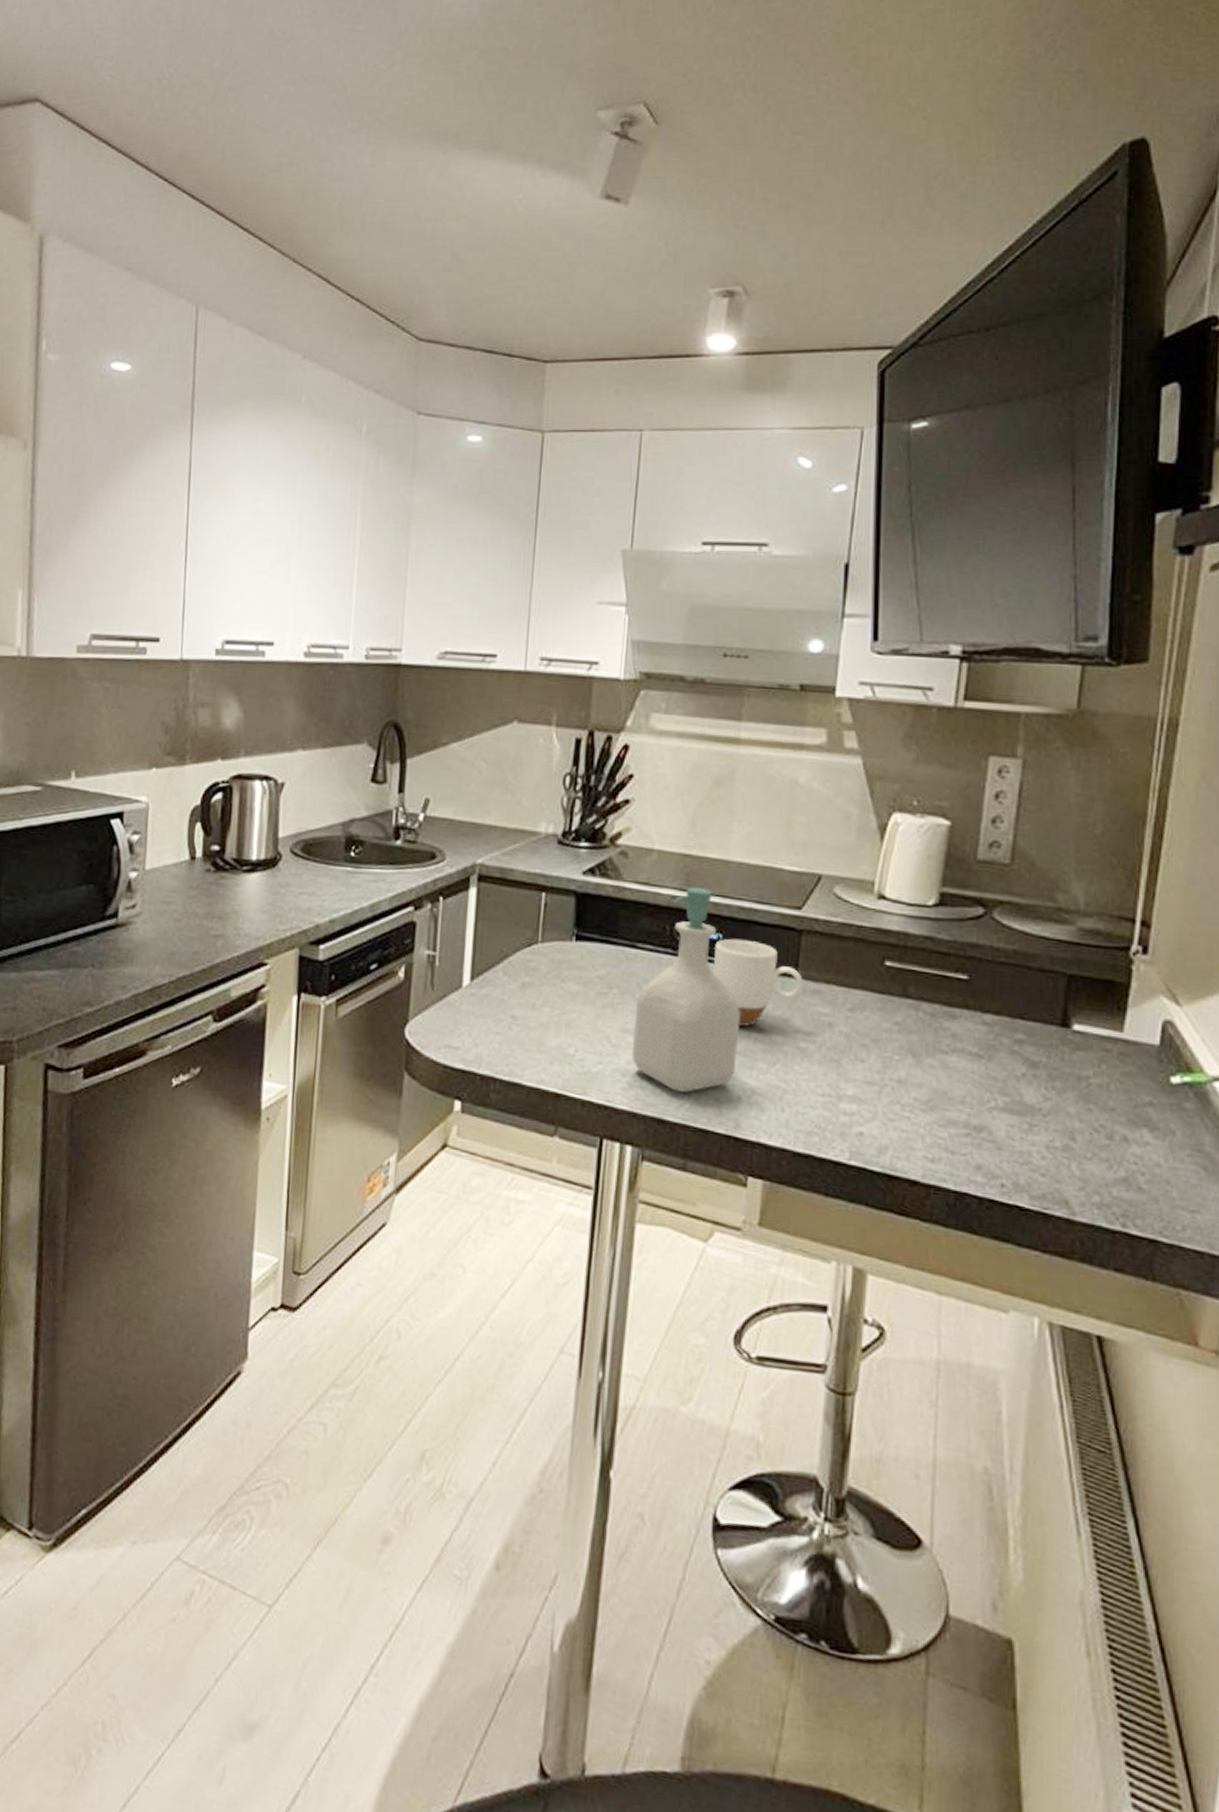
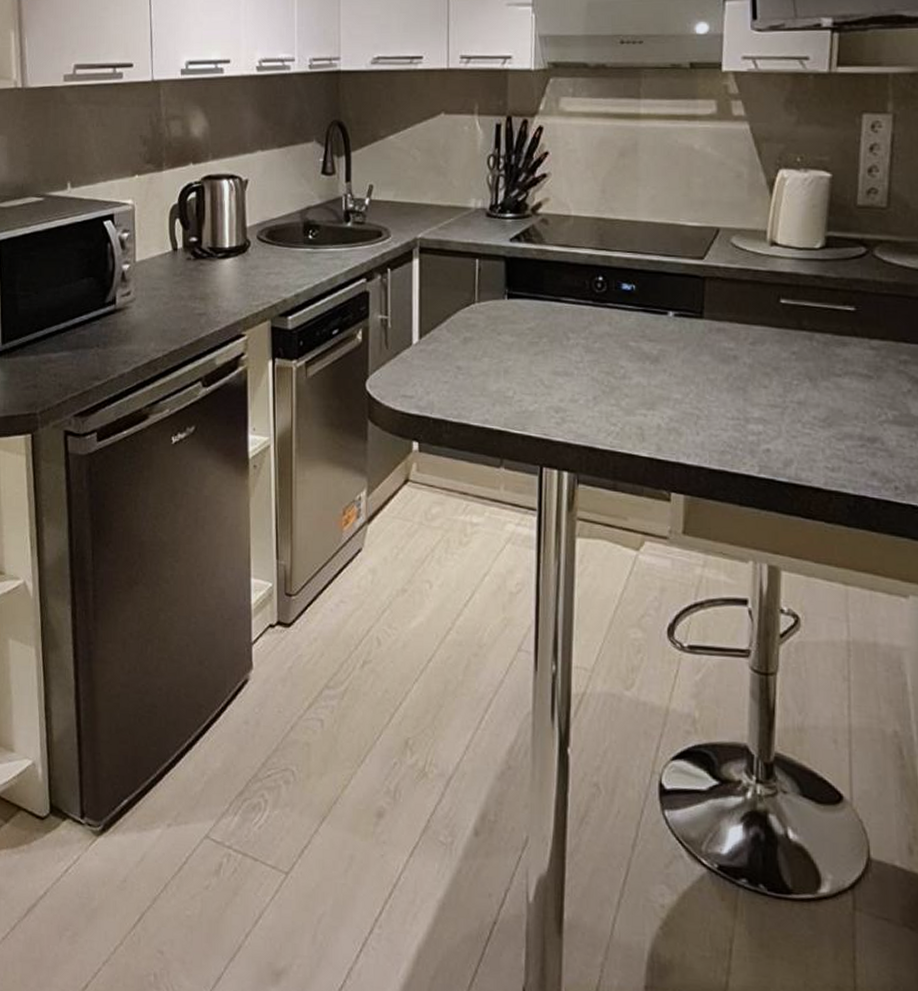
soap bottle: present [631,887,740,1094] -> none [562,246,656,424]
mug: present [712,938,803,1027] -> none [628,288,709,363]

